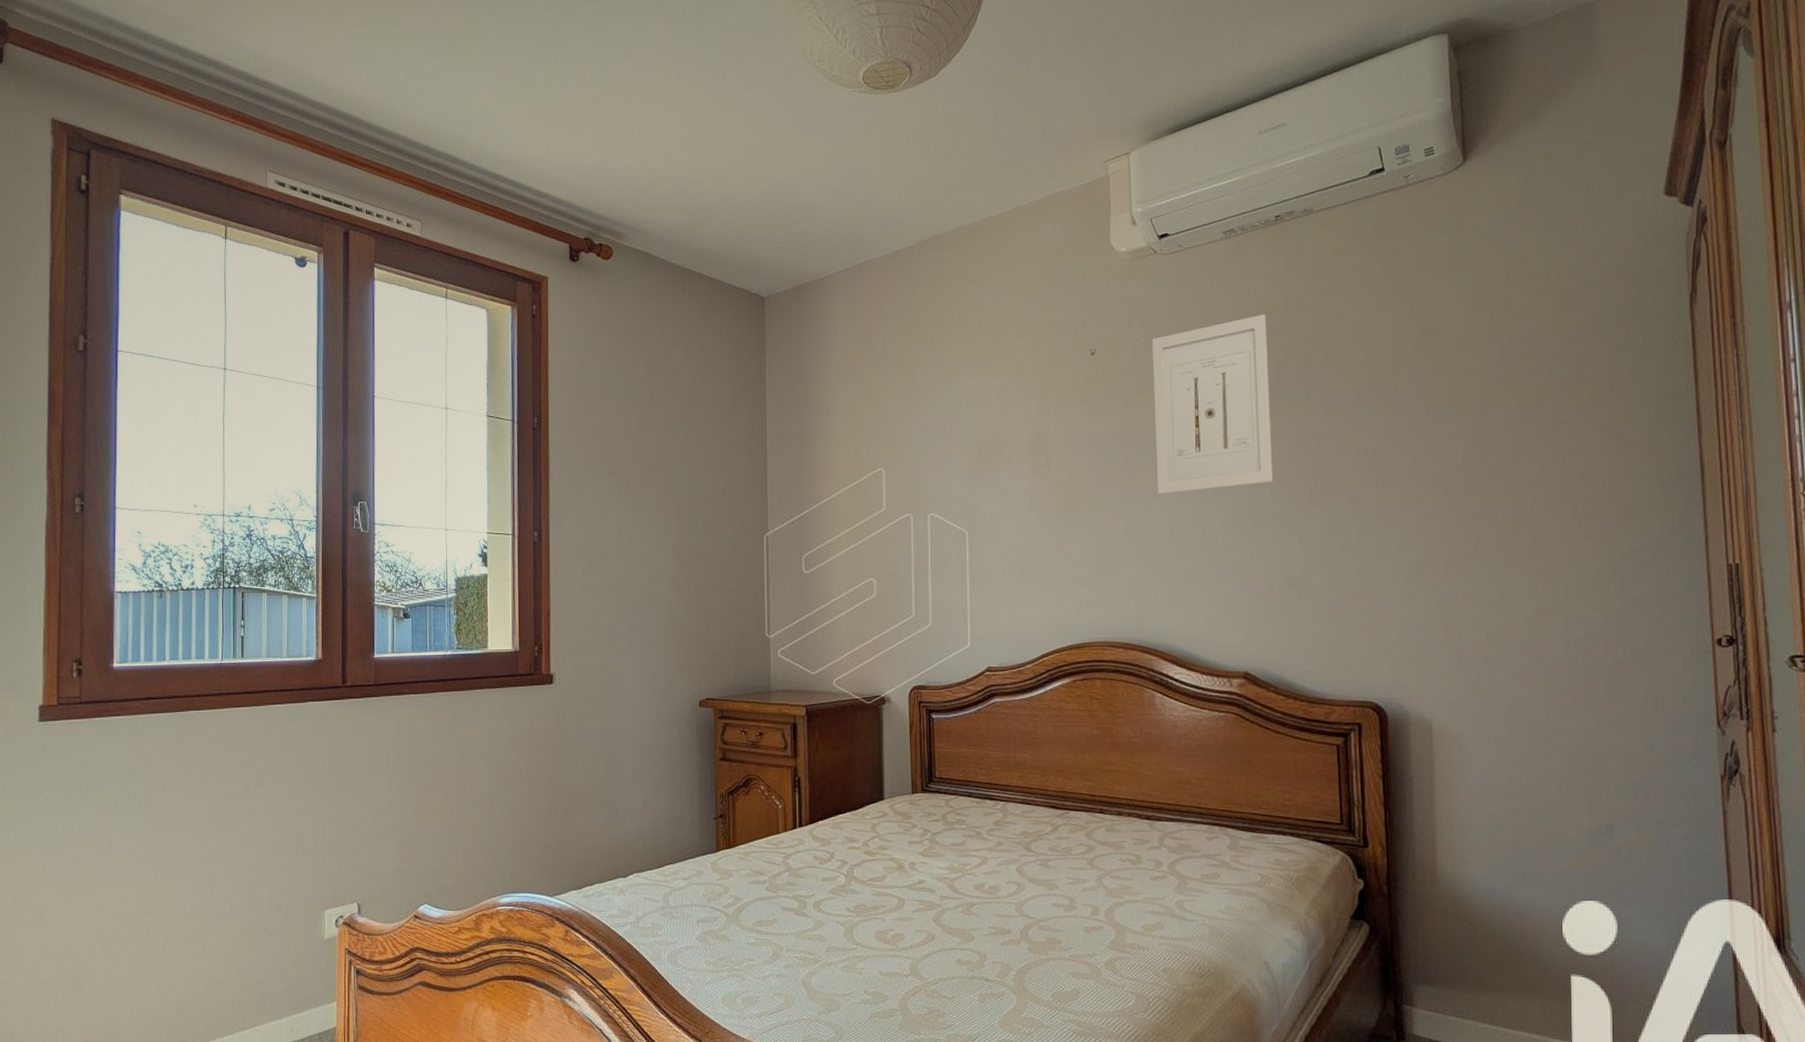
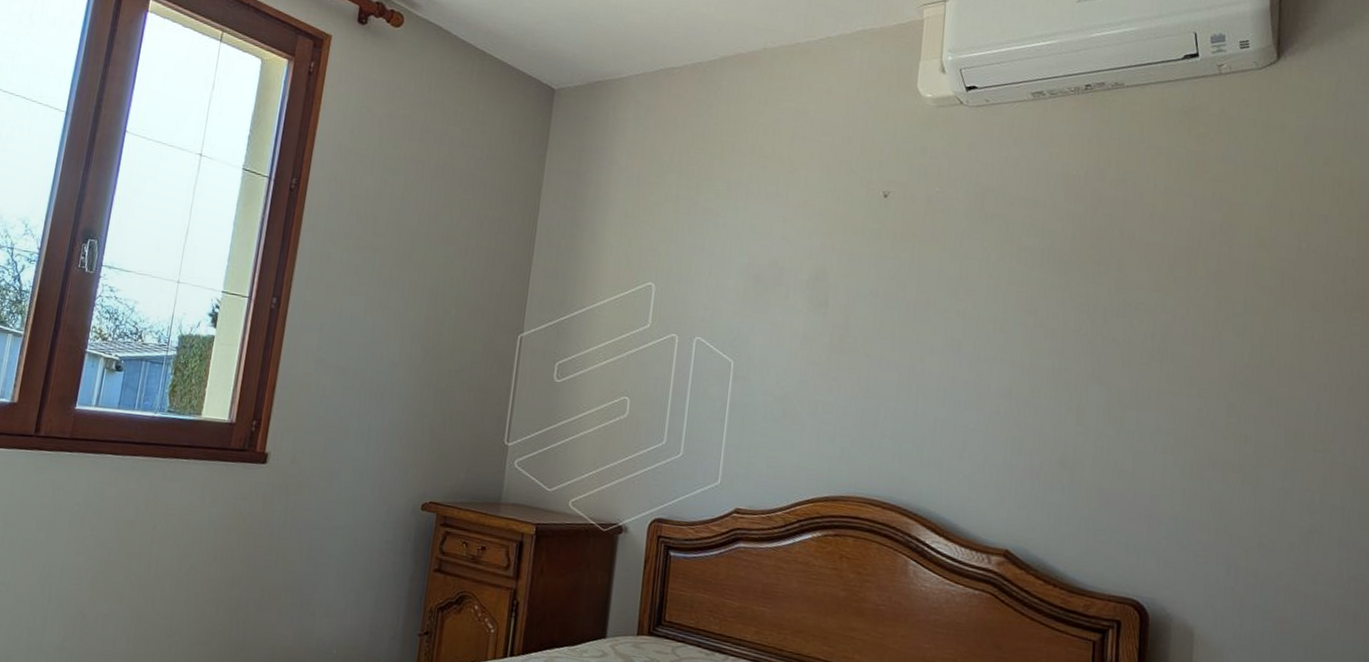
wall art: present [1151,314,1274,495] -> none [936,181,1066,355]

